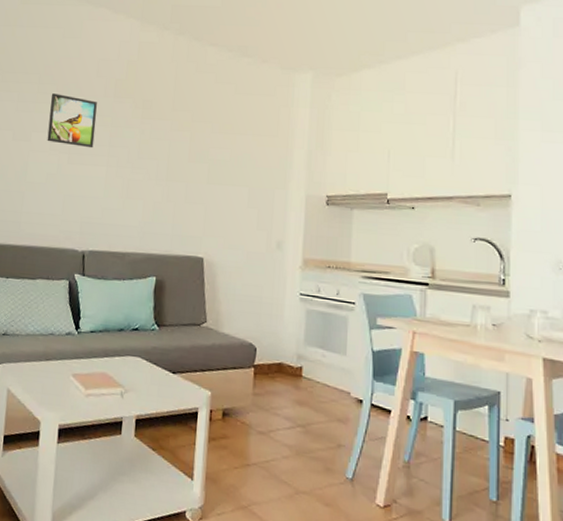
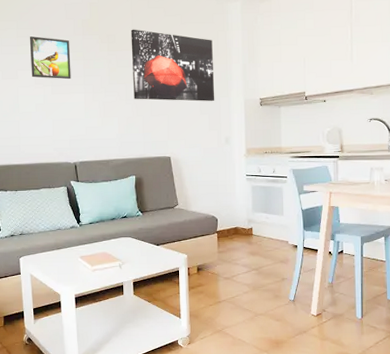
wall art: none [166,95,272,193] -> present [130,29,215,101]

